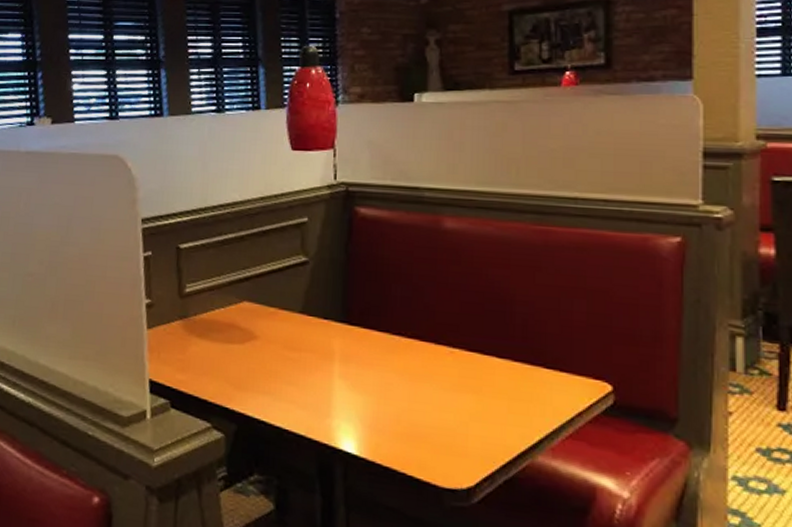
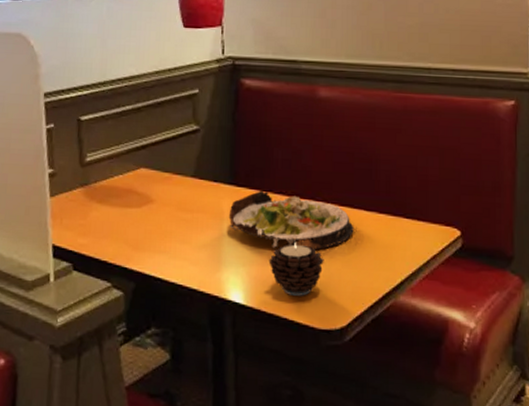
salad plate: none [340,330,484,399] -> present [228,190,354,249]
candle: none [385,390,449,450] -> present [268,243,324,296]

